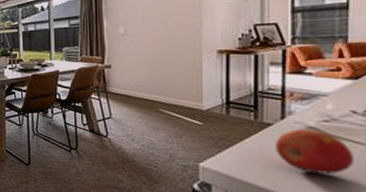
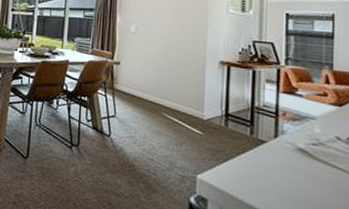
apple: present [276,129,354,174] -> none [269,149,338,200]

